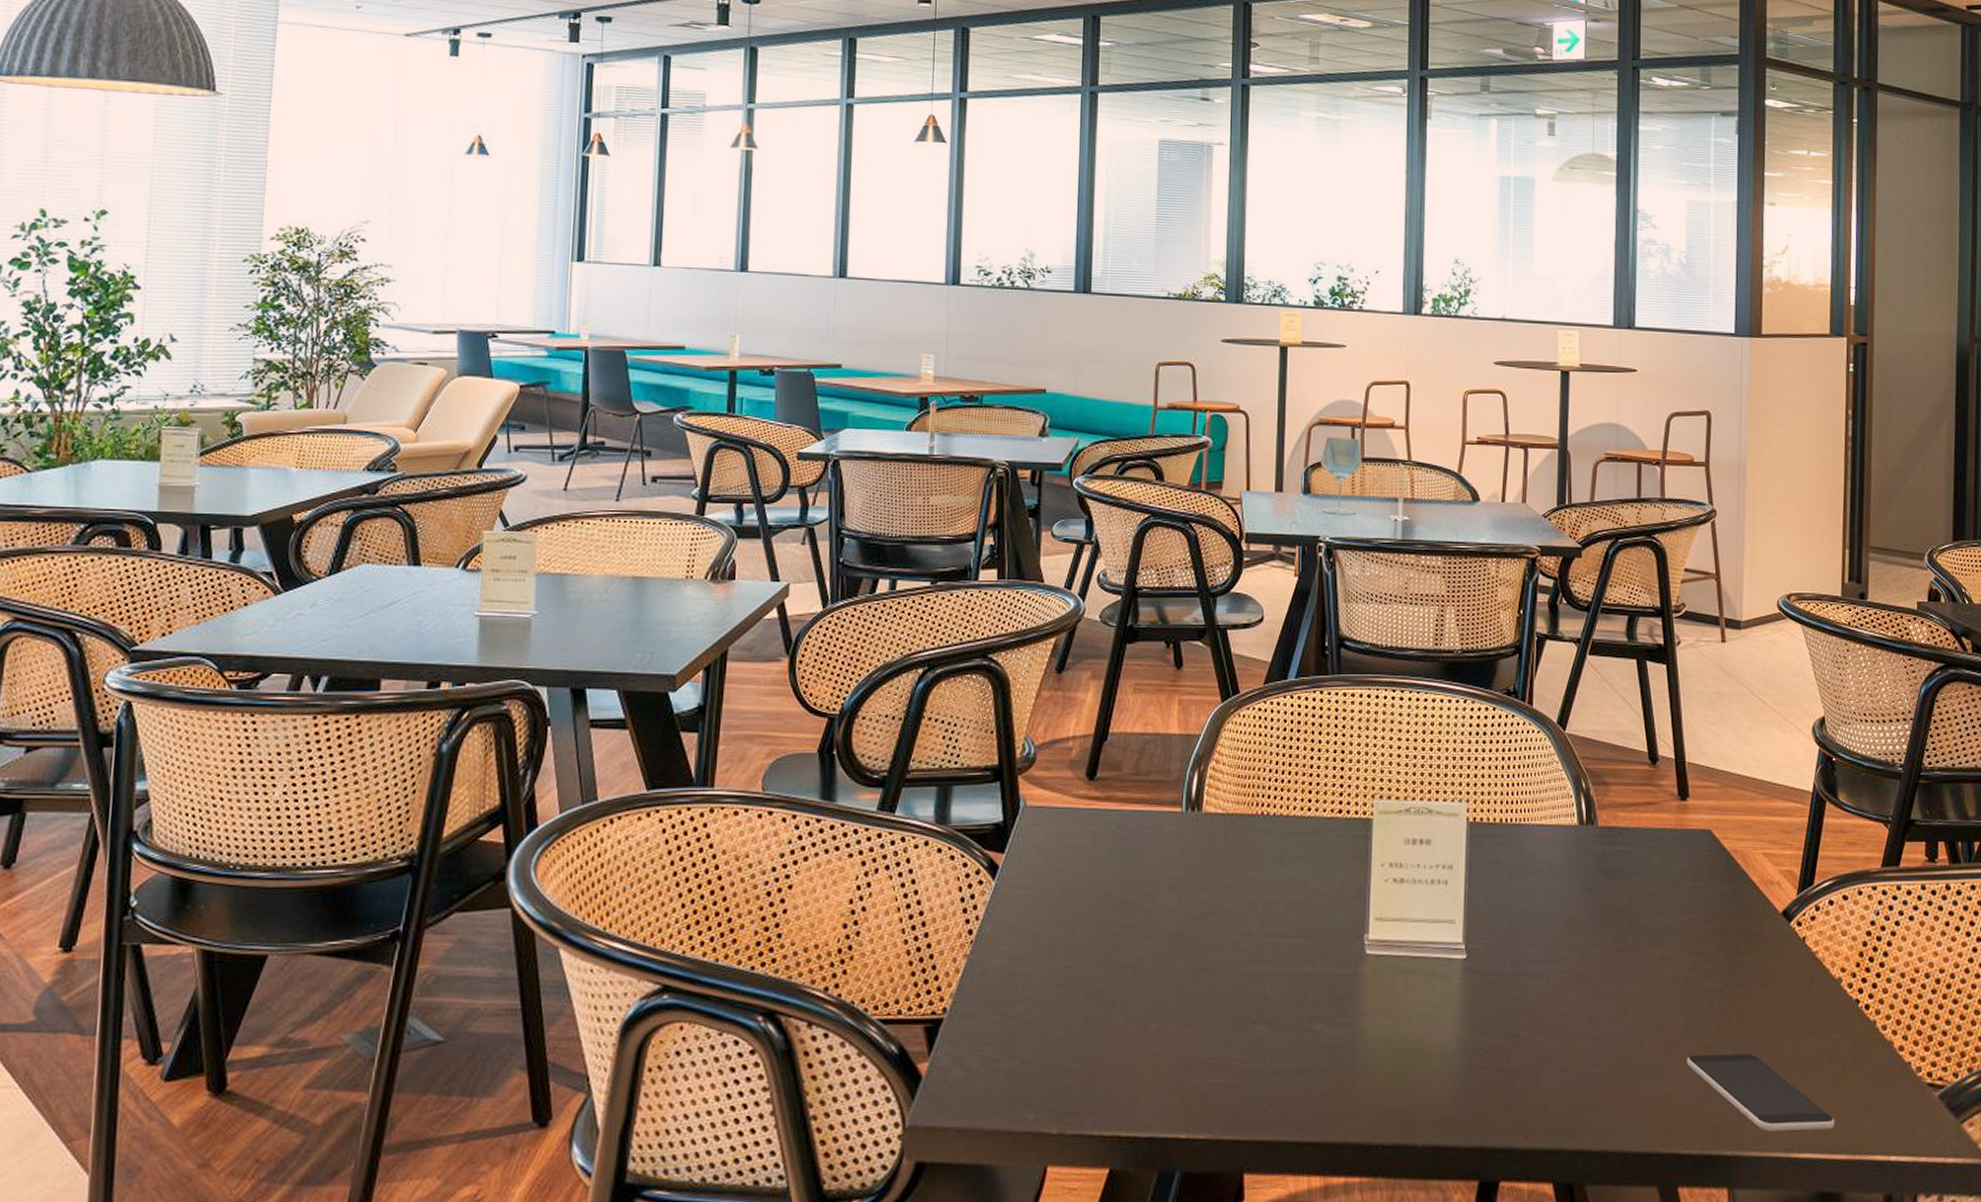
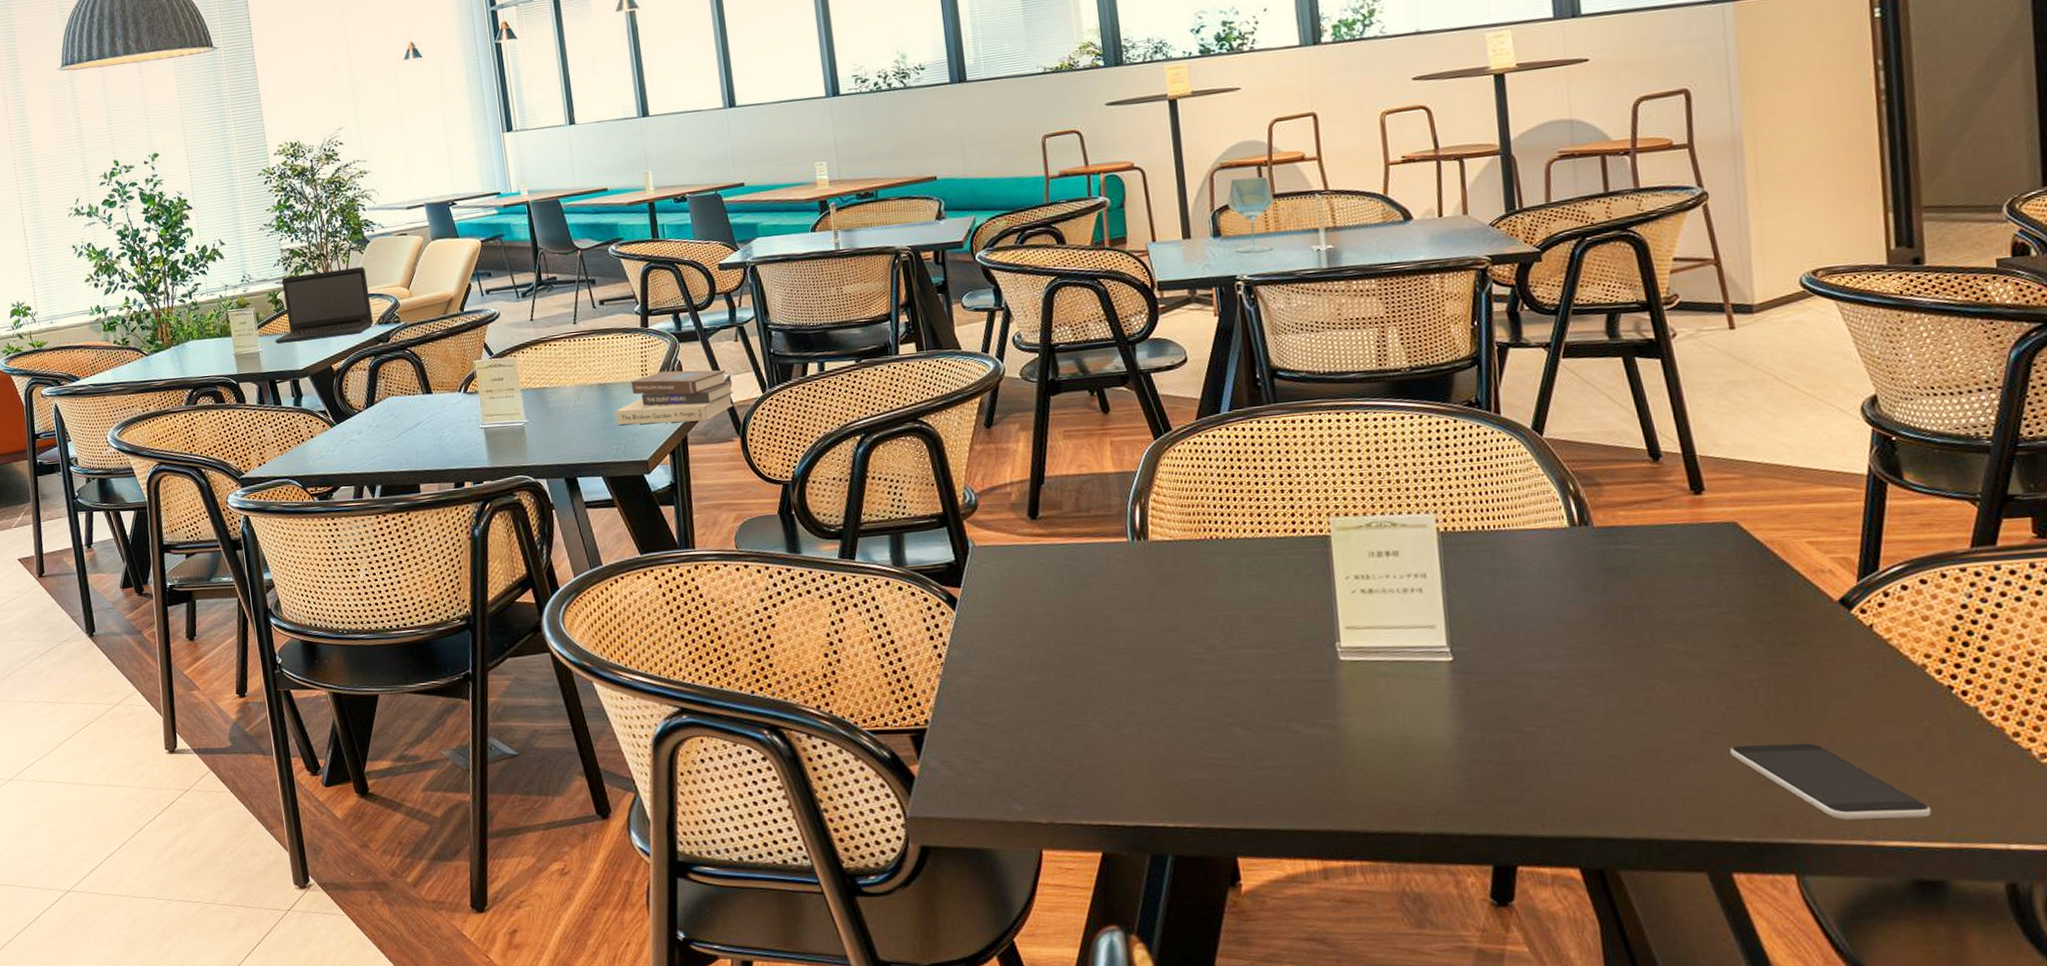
laptop: none [220,394,364,480] -> present [275,266,374,344]
books: none [646,569,791,635] -> present [614,370,734,425]

